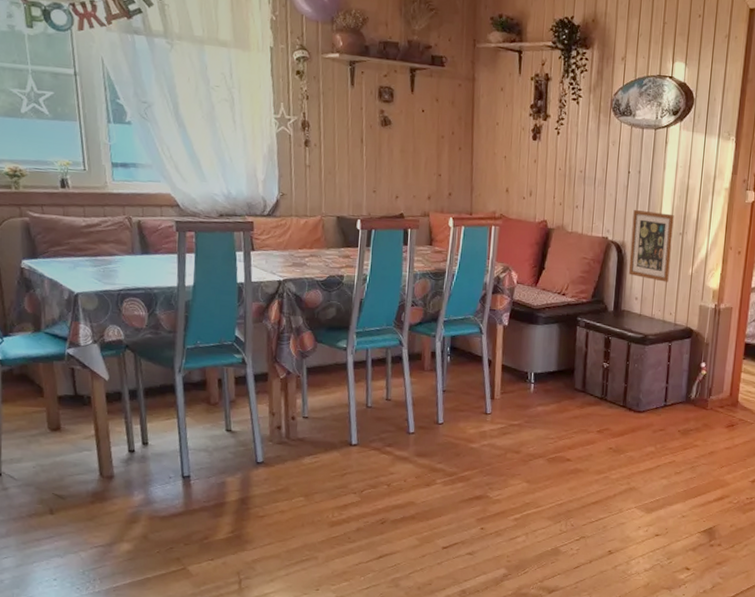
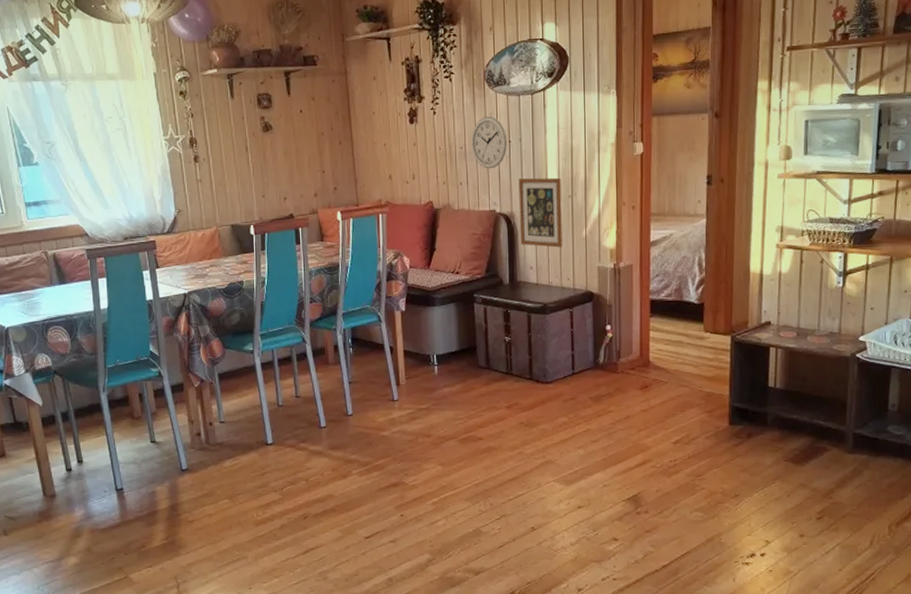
wall clock: none [591,144,627,197] -> present [470,116,508,169]

